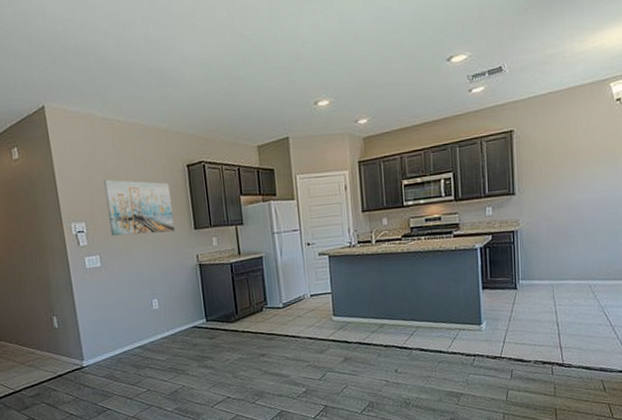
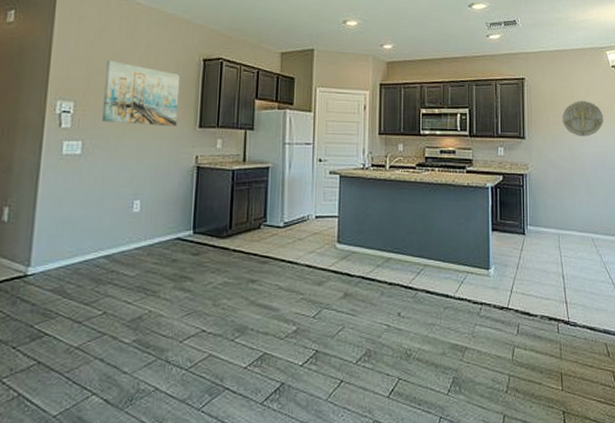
wall decoration: none [556,144,605,184] -> present [562,100,604,137]

